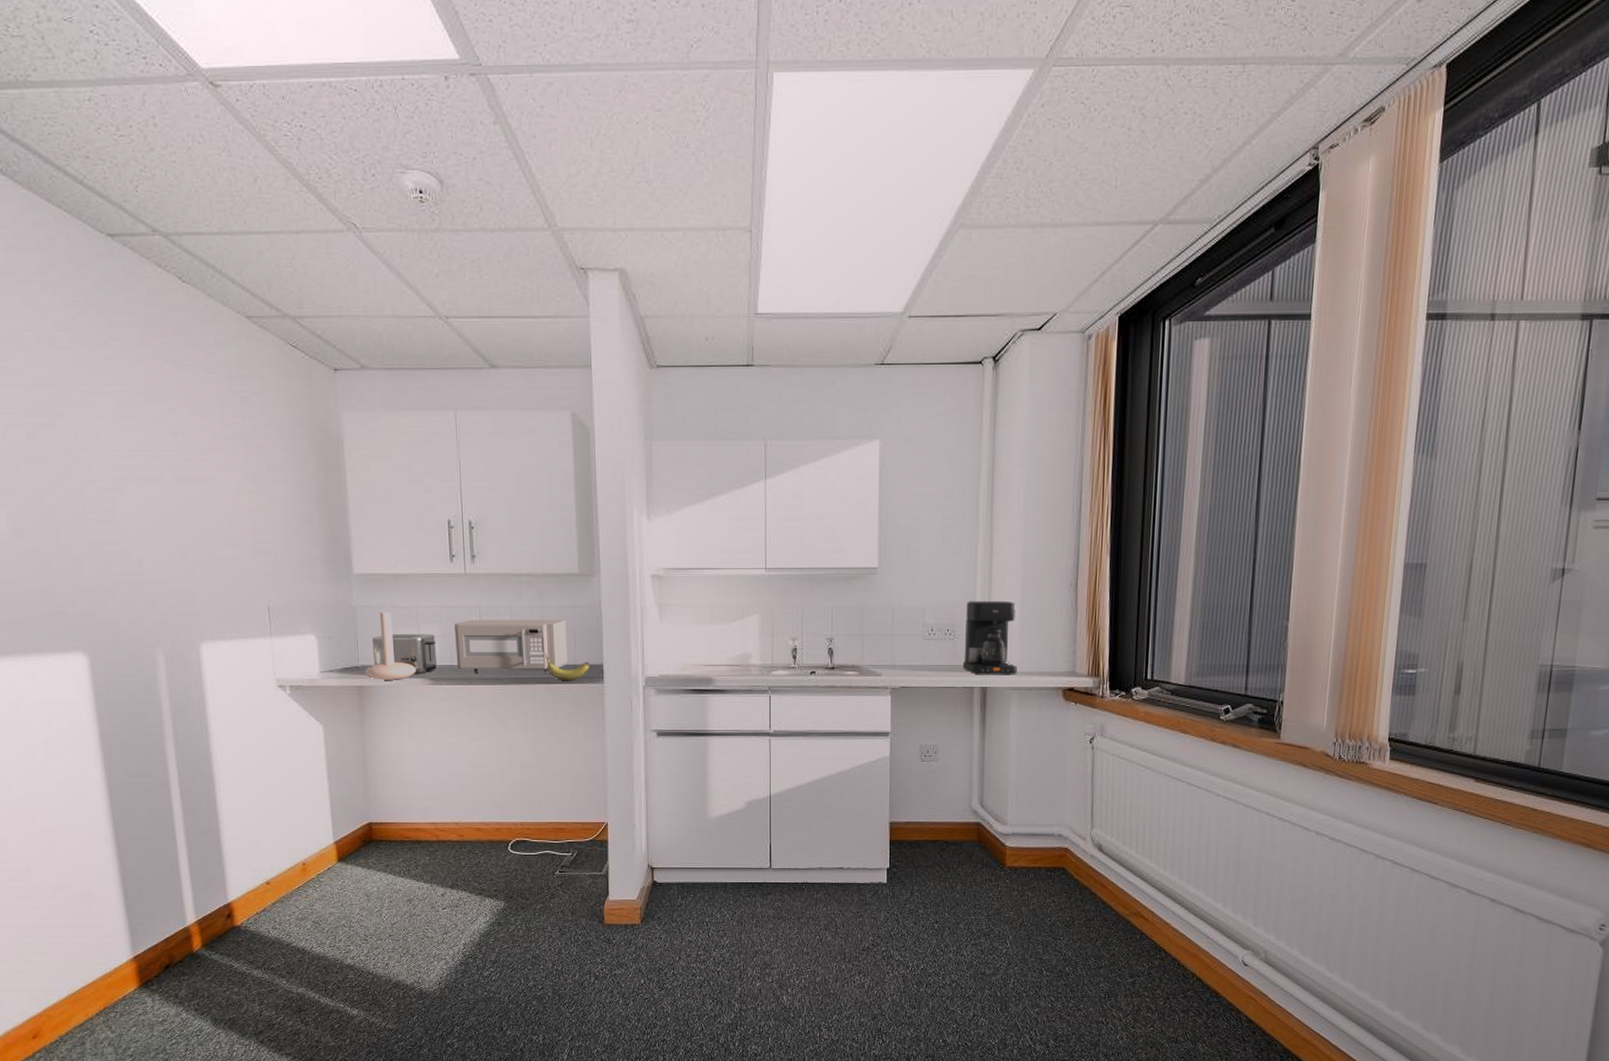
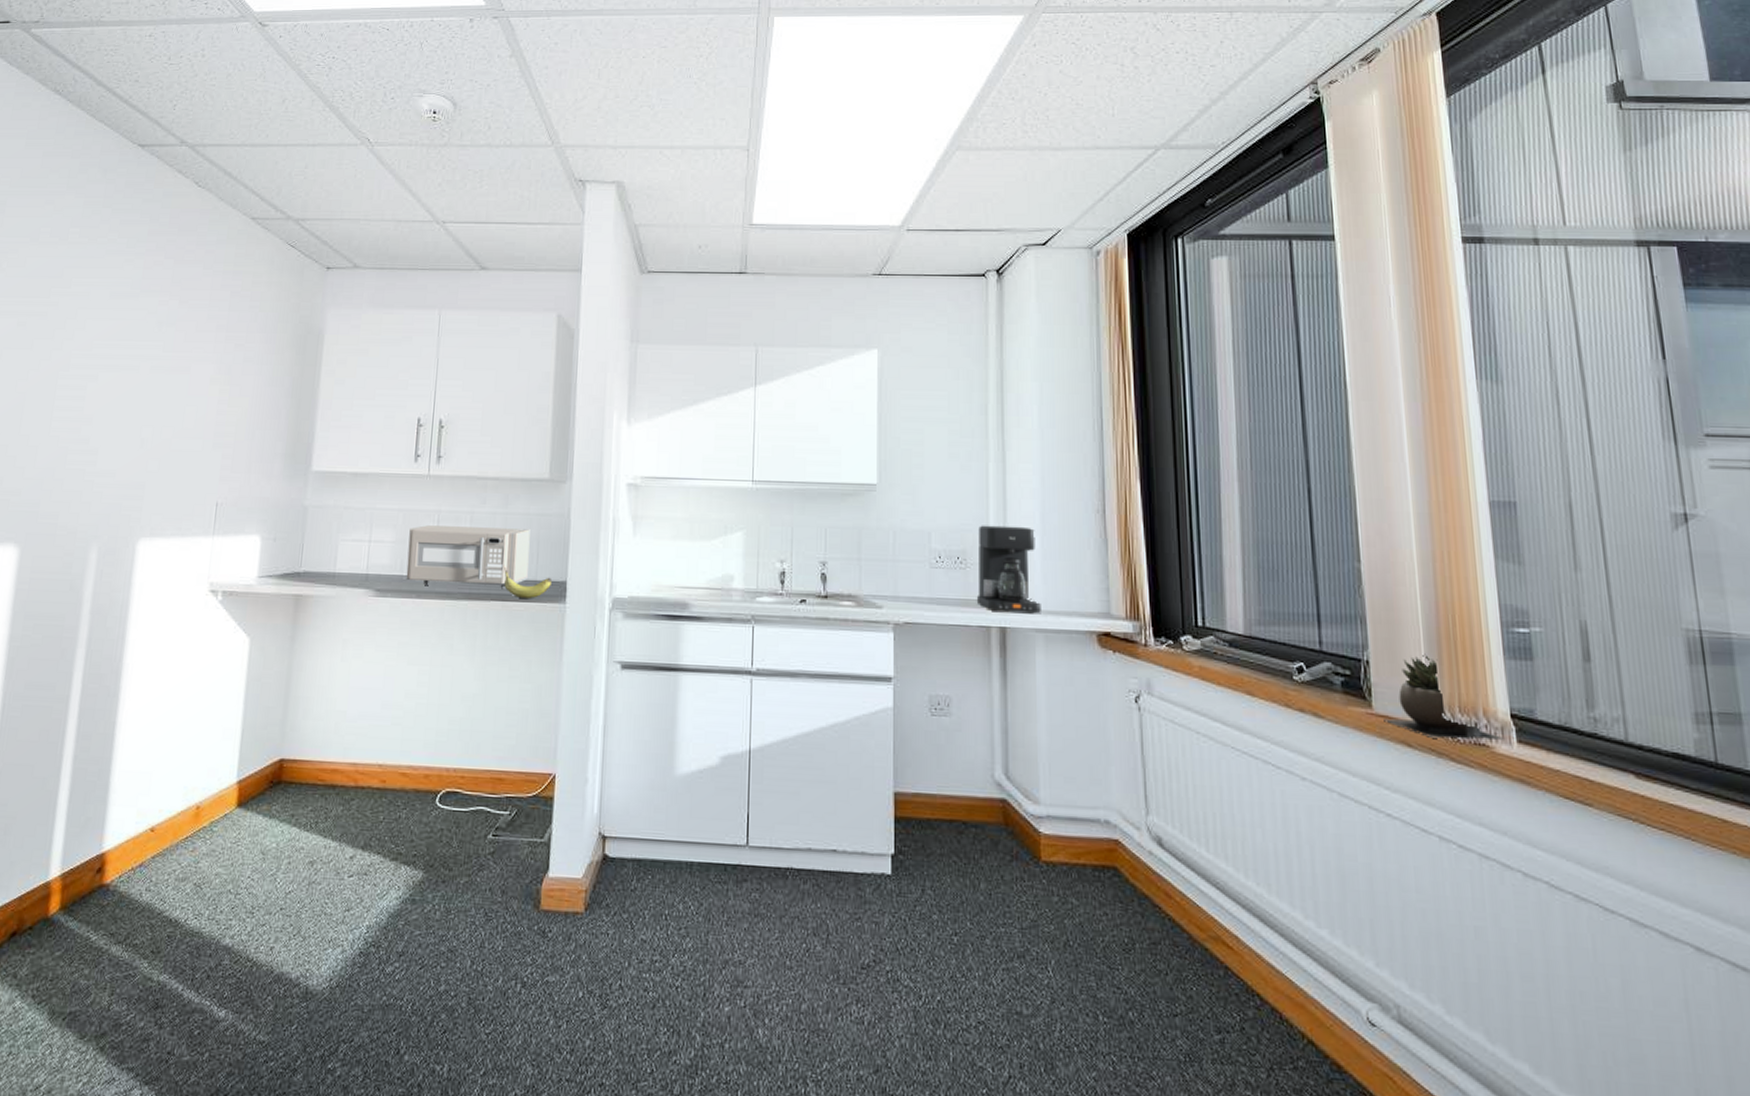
paper towel holder: present [365,612,416,680] -> none [305,513,362,590]
toaster: present [371,634,438,674] -> none [317,538,388,584]
succulent plant: none [1288,694,1381,759] -> present [1384,654,1506,740]

